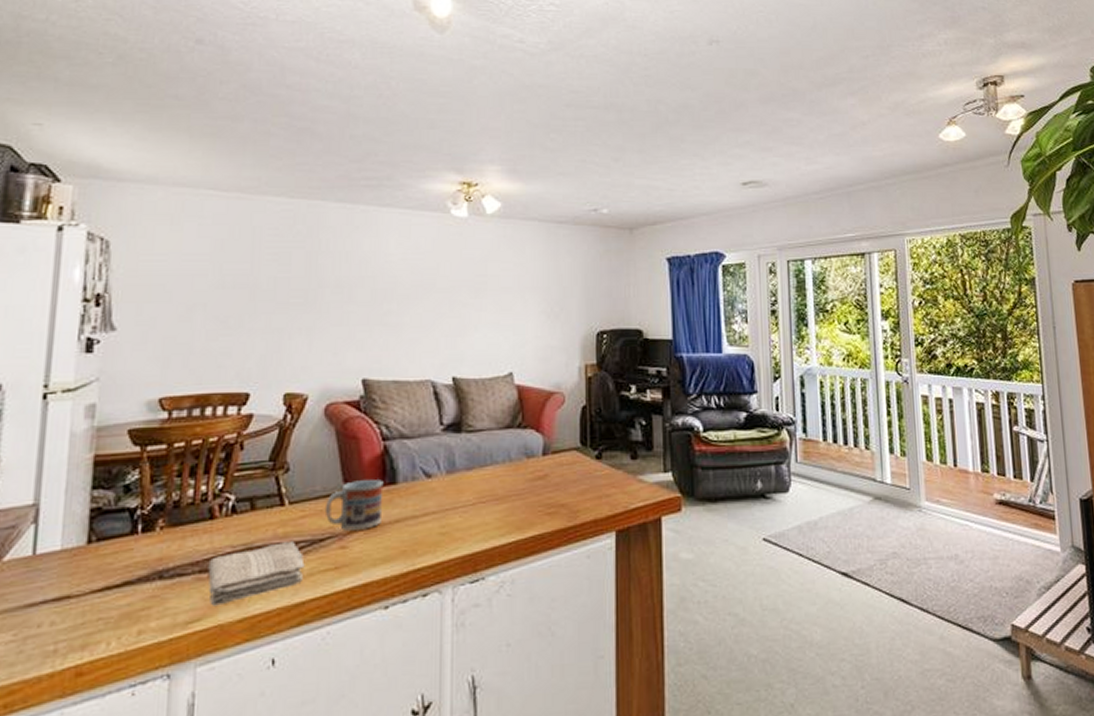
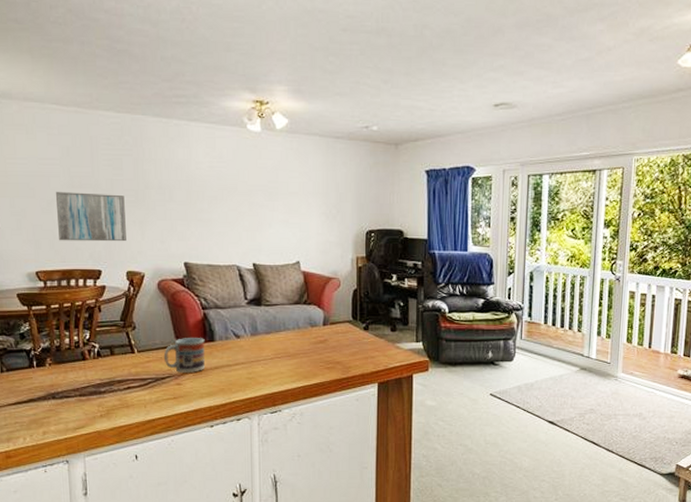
wall art: none [197,294,290,357] -> present [56,192,126,242]
washcloth: present [208,542,305,606] -> none [85,378,153,419]

